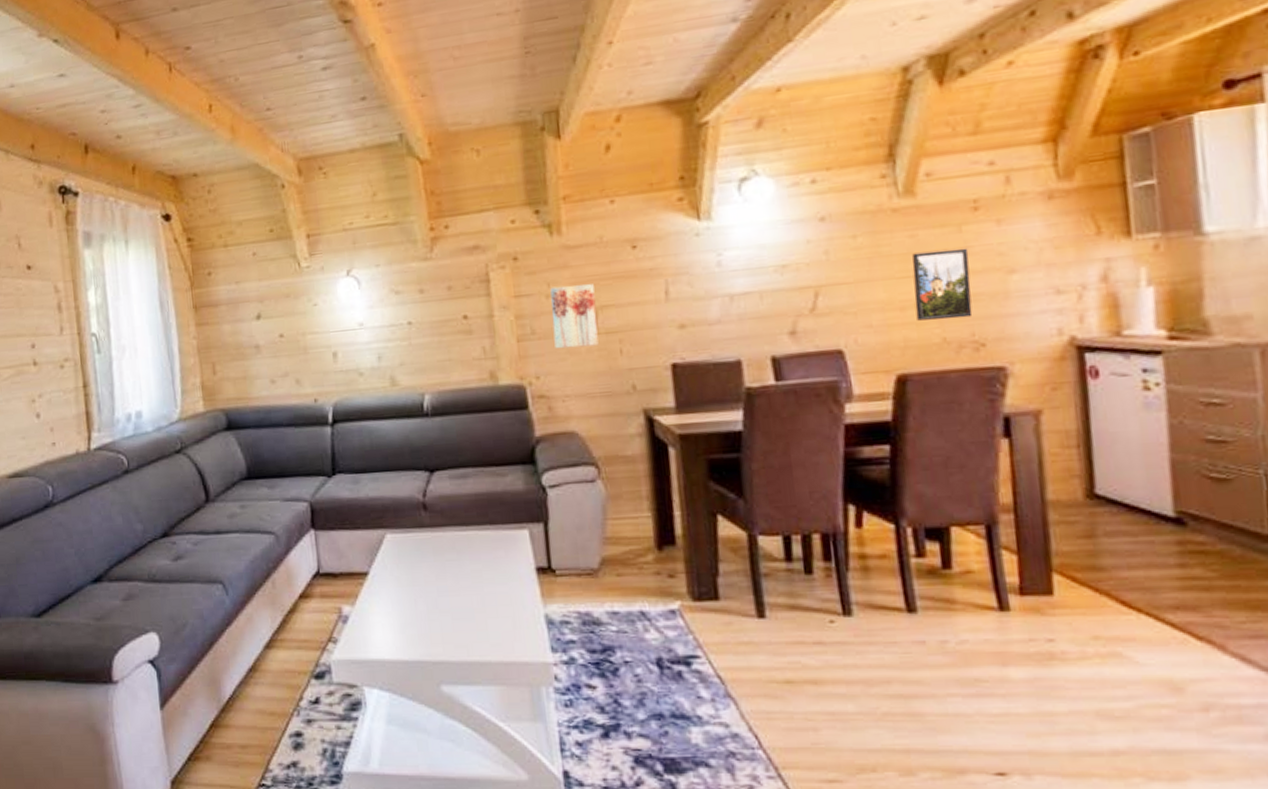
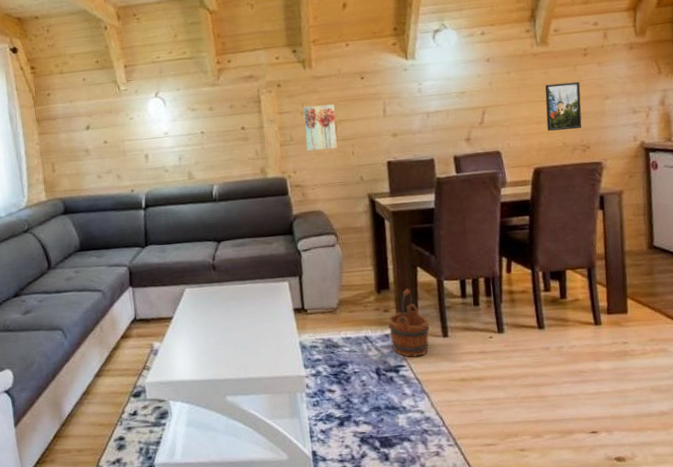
wooden bucket: none [674,545,737,645] -> present [388,288,430,357]

